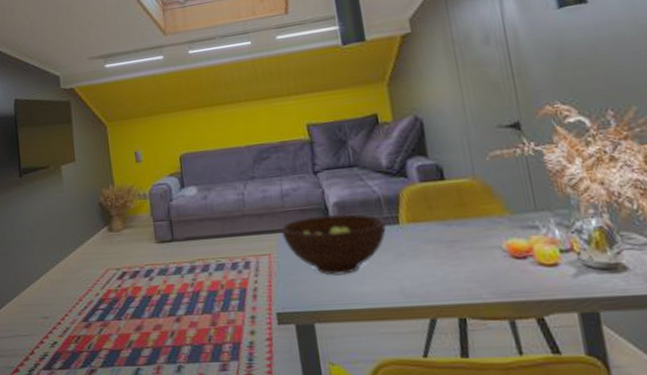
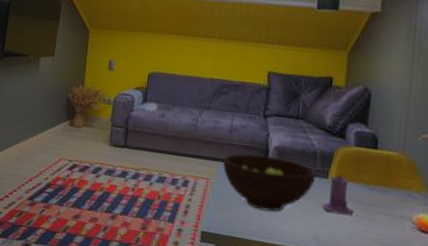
candle: none [401,215,437,261] -> present [323,173,354,216]

